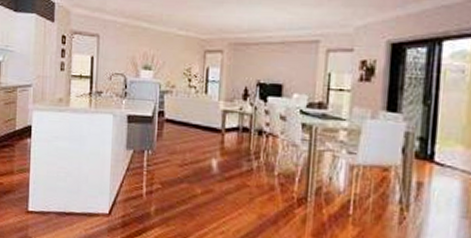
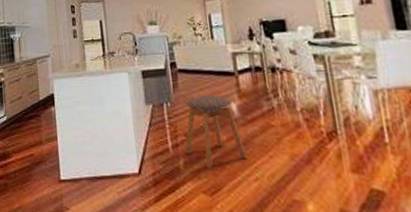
stool: none [158,148,218,218] -> present [185,95,247,169]

